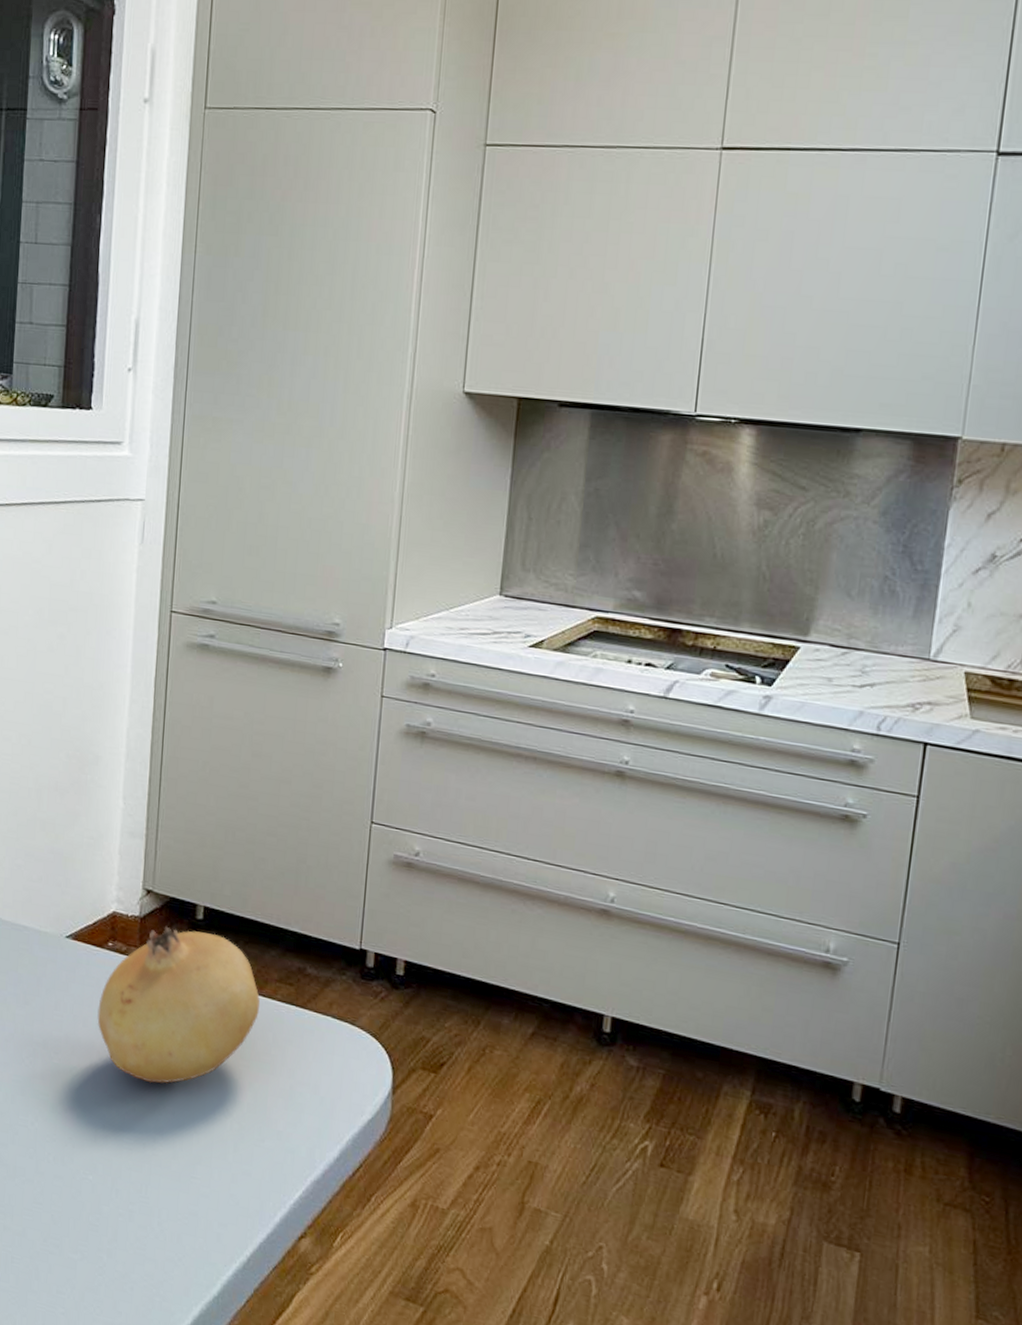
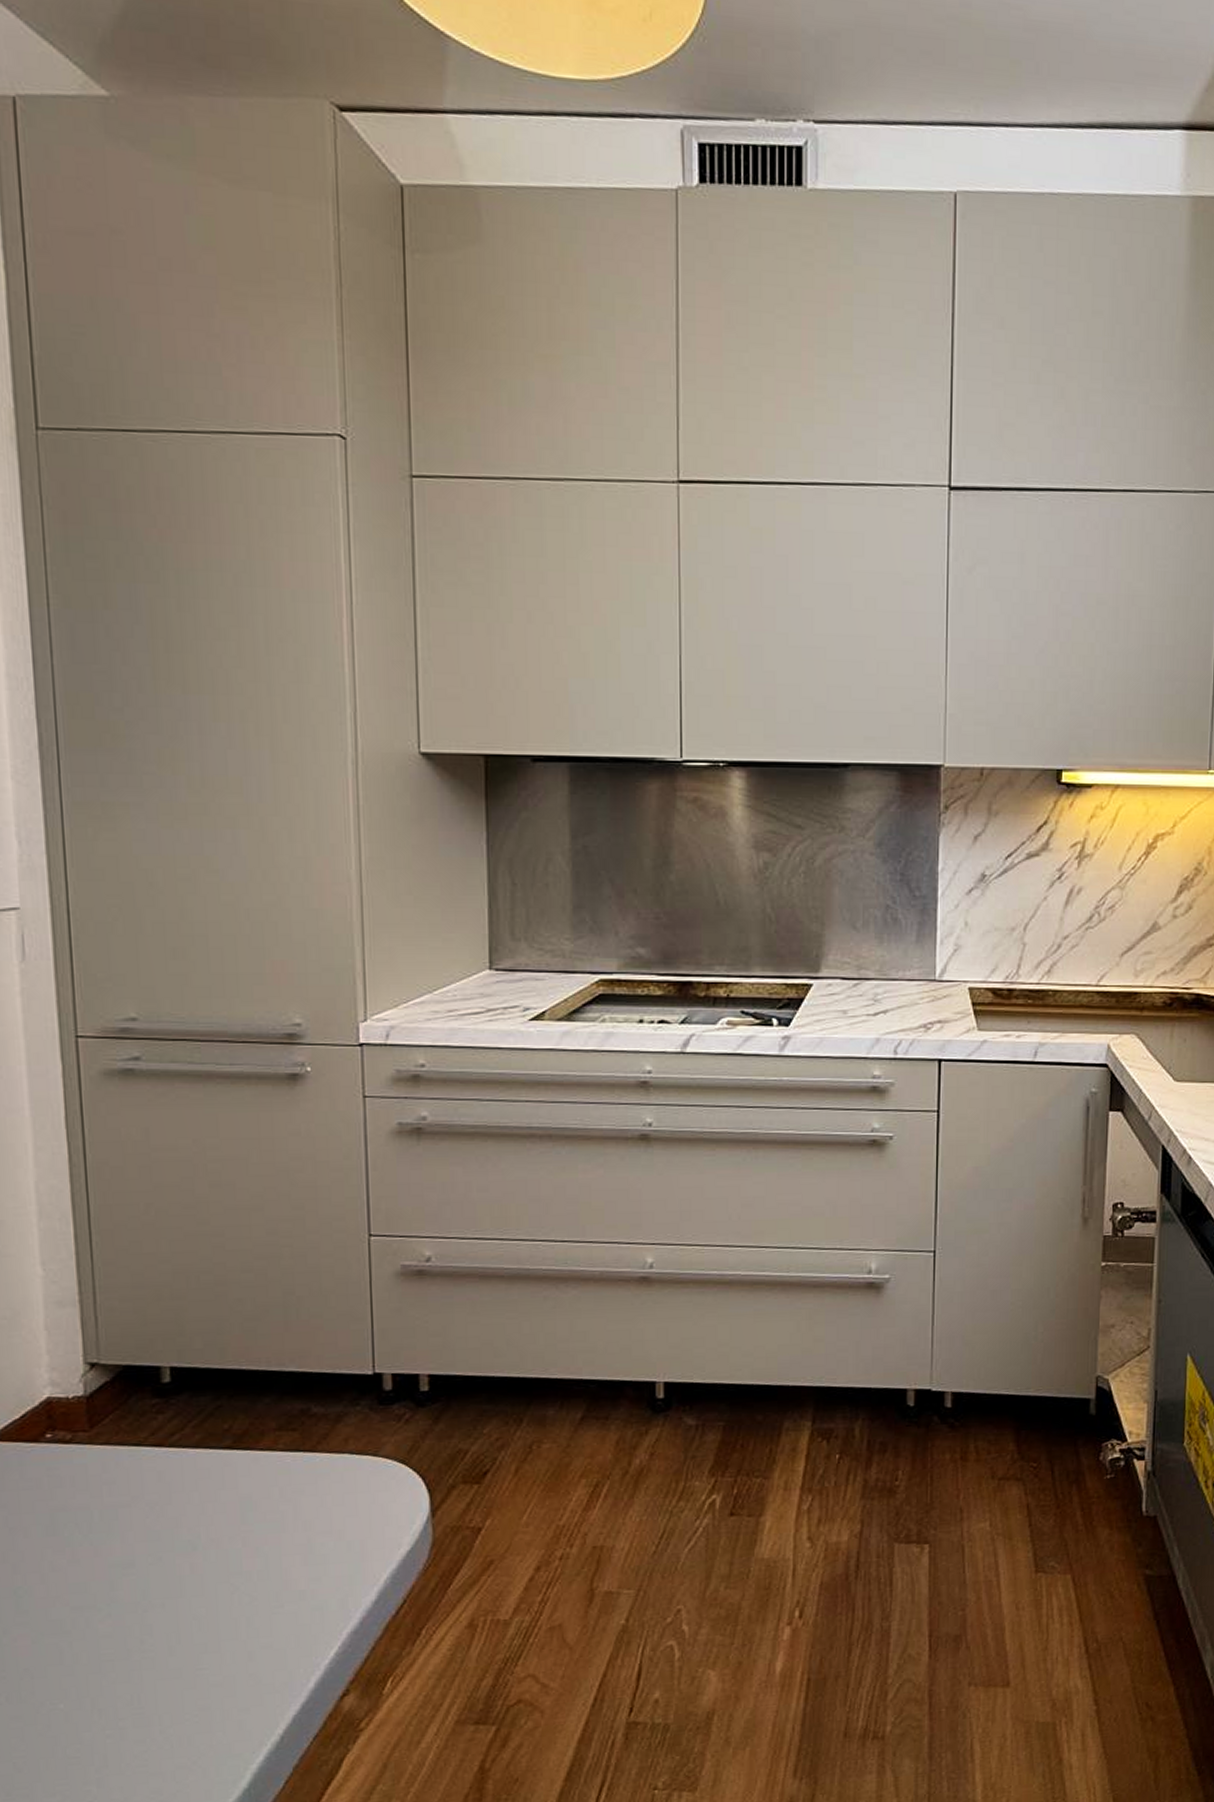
fruit: present [97,926,260,1084] -> none [42,1395,258,1580]

